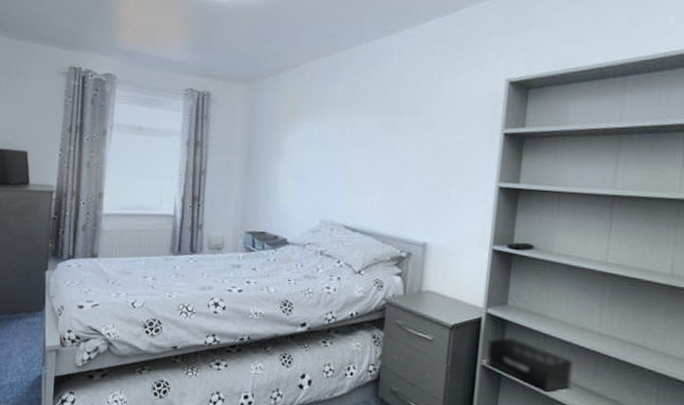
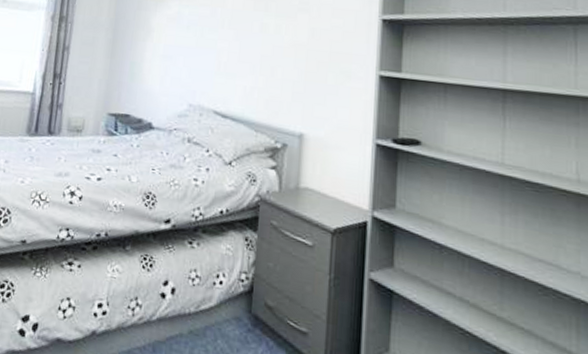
box: present [486,337,573,393] -> none [375,245,475,317]

